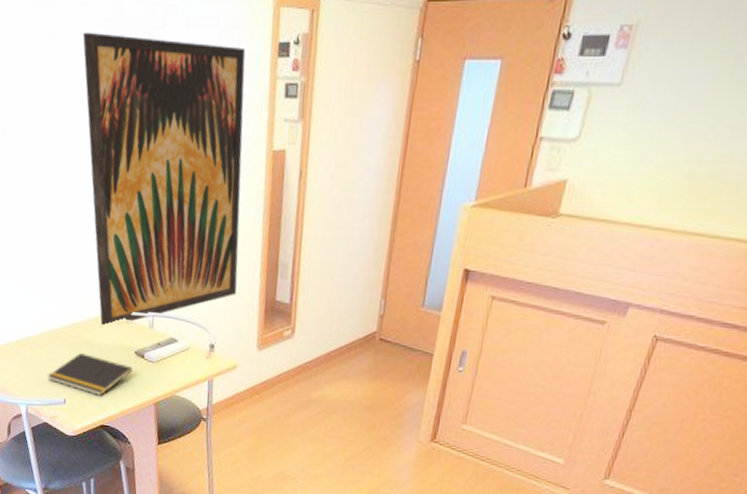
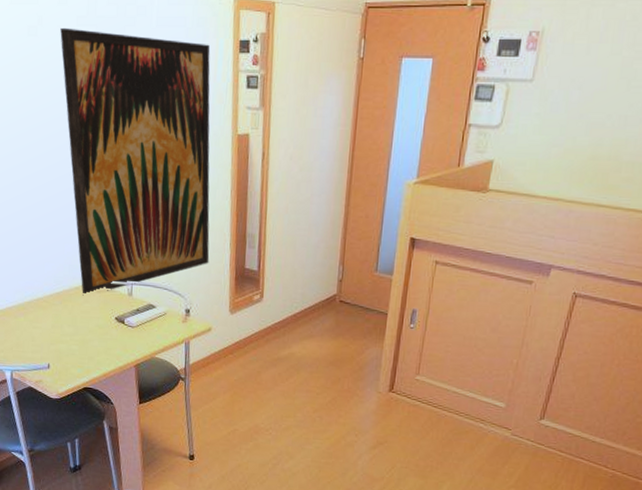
notepad: present [47,352,133,396] -> none [31,320,114,360]

